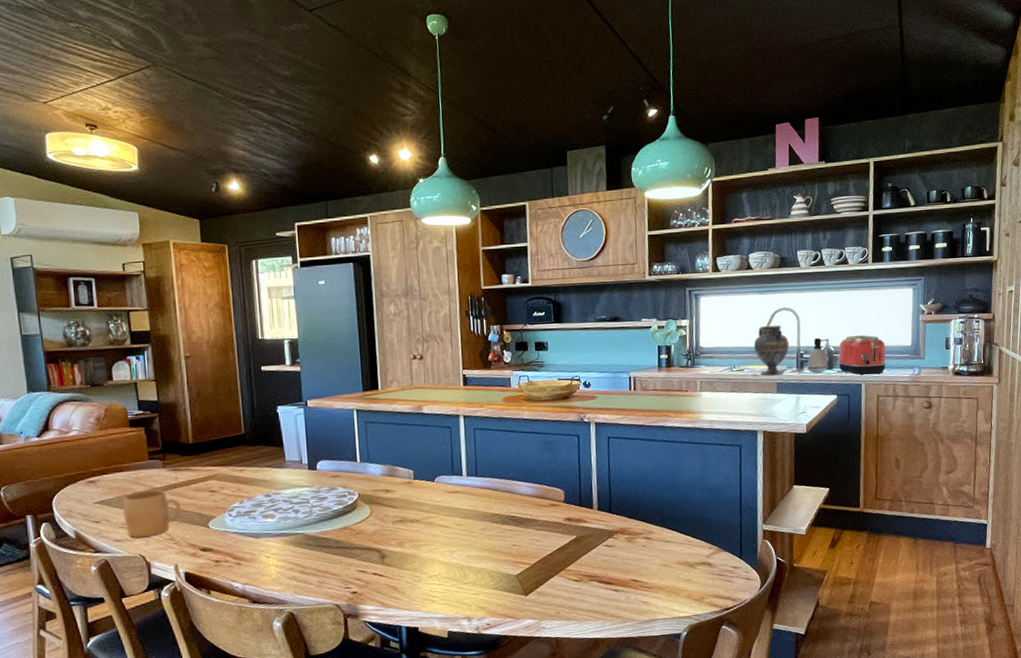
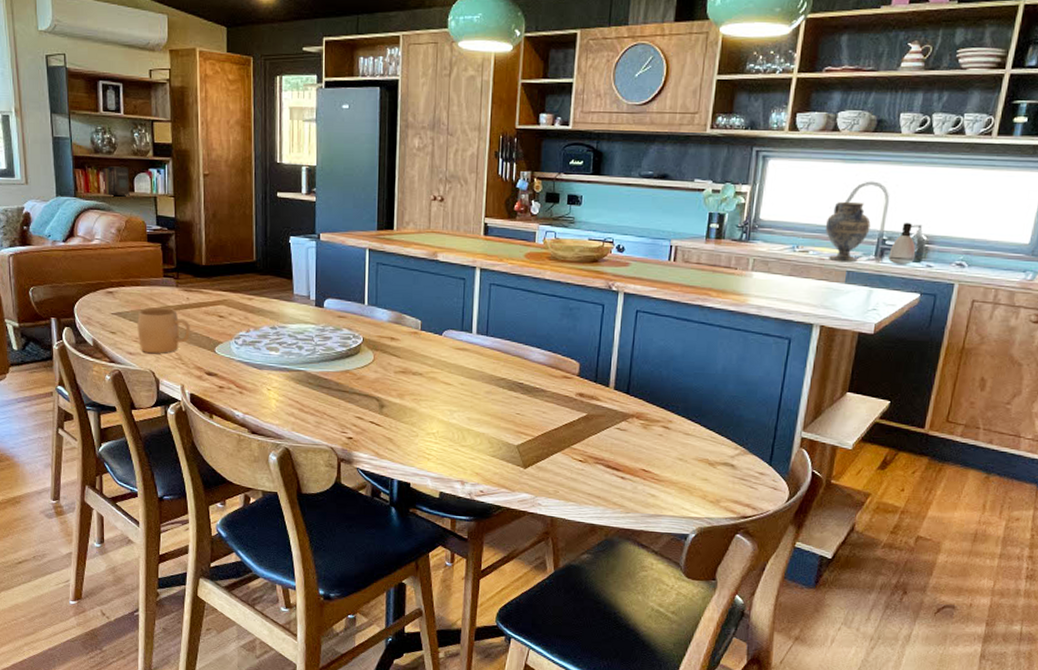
toaster: present [838,335,886,376] -> none [929,223,995,275]

